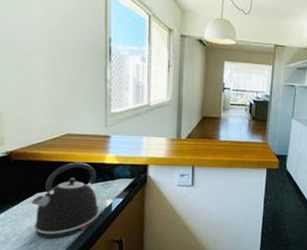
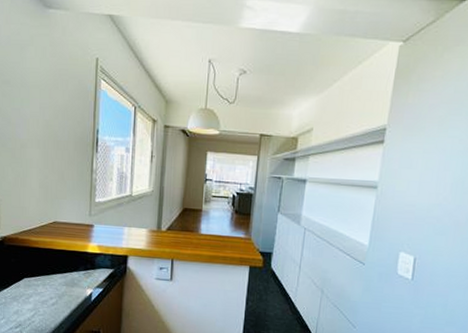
kettle: present [31,162,100,238] -> none [19,249,80,325]

